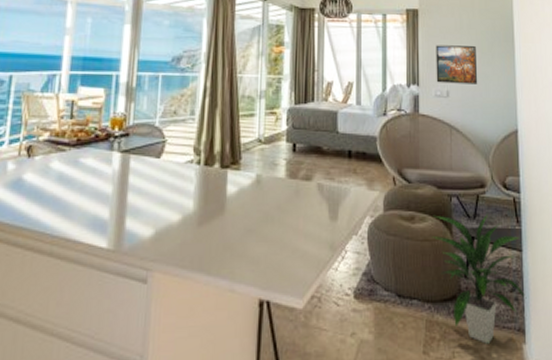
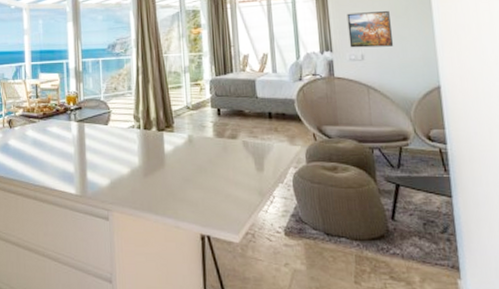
indoor plant: present [431,215,527,344] -> none [355,164,460,278]

